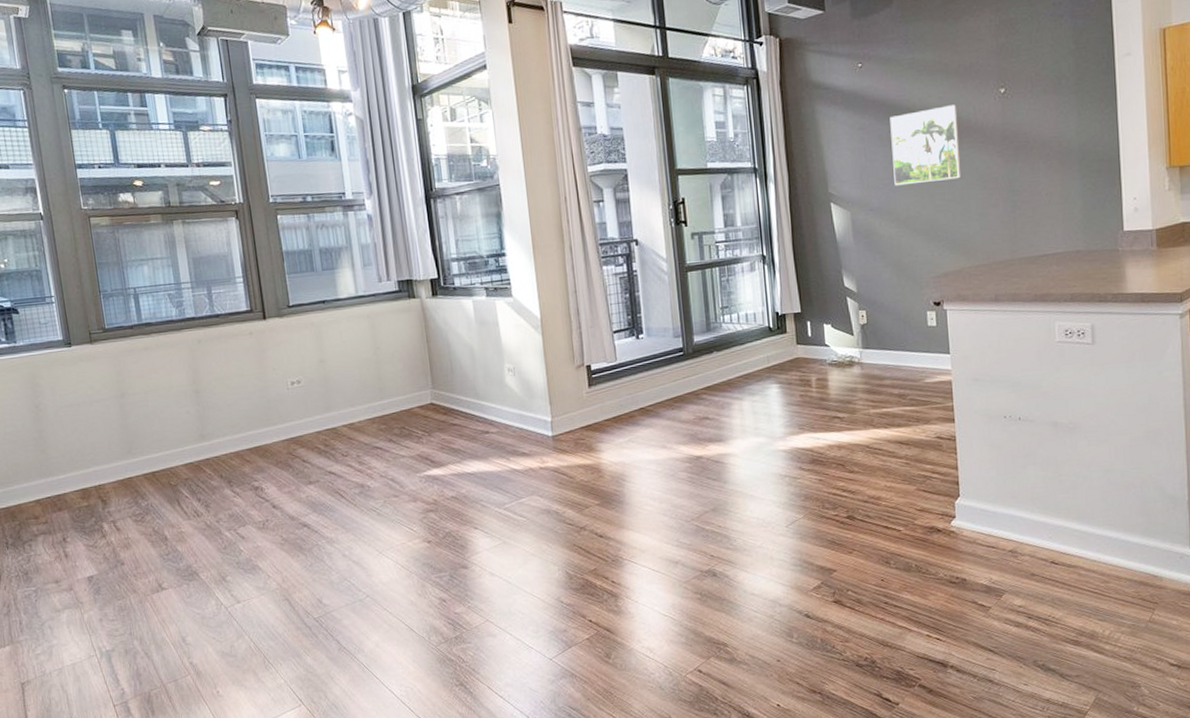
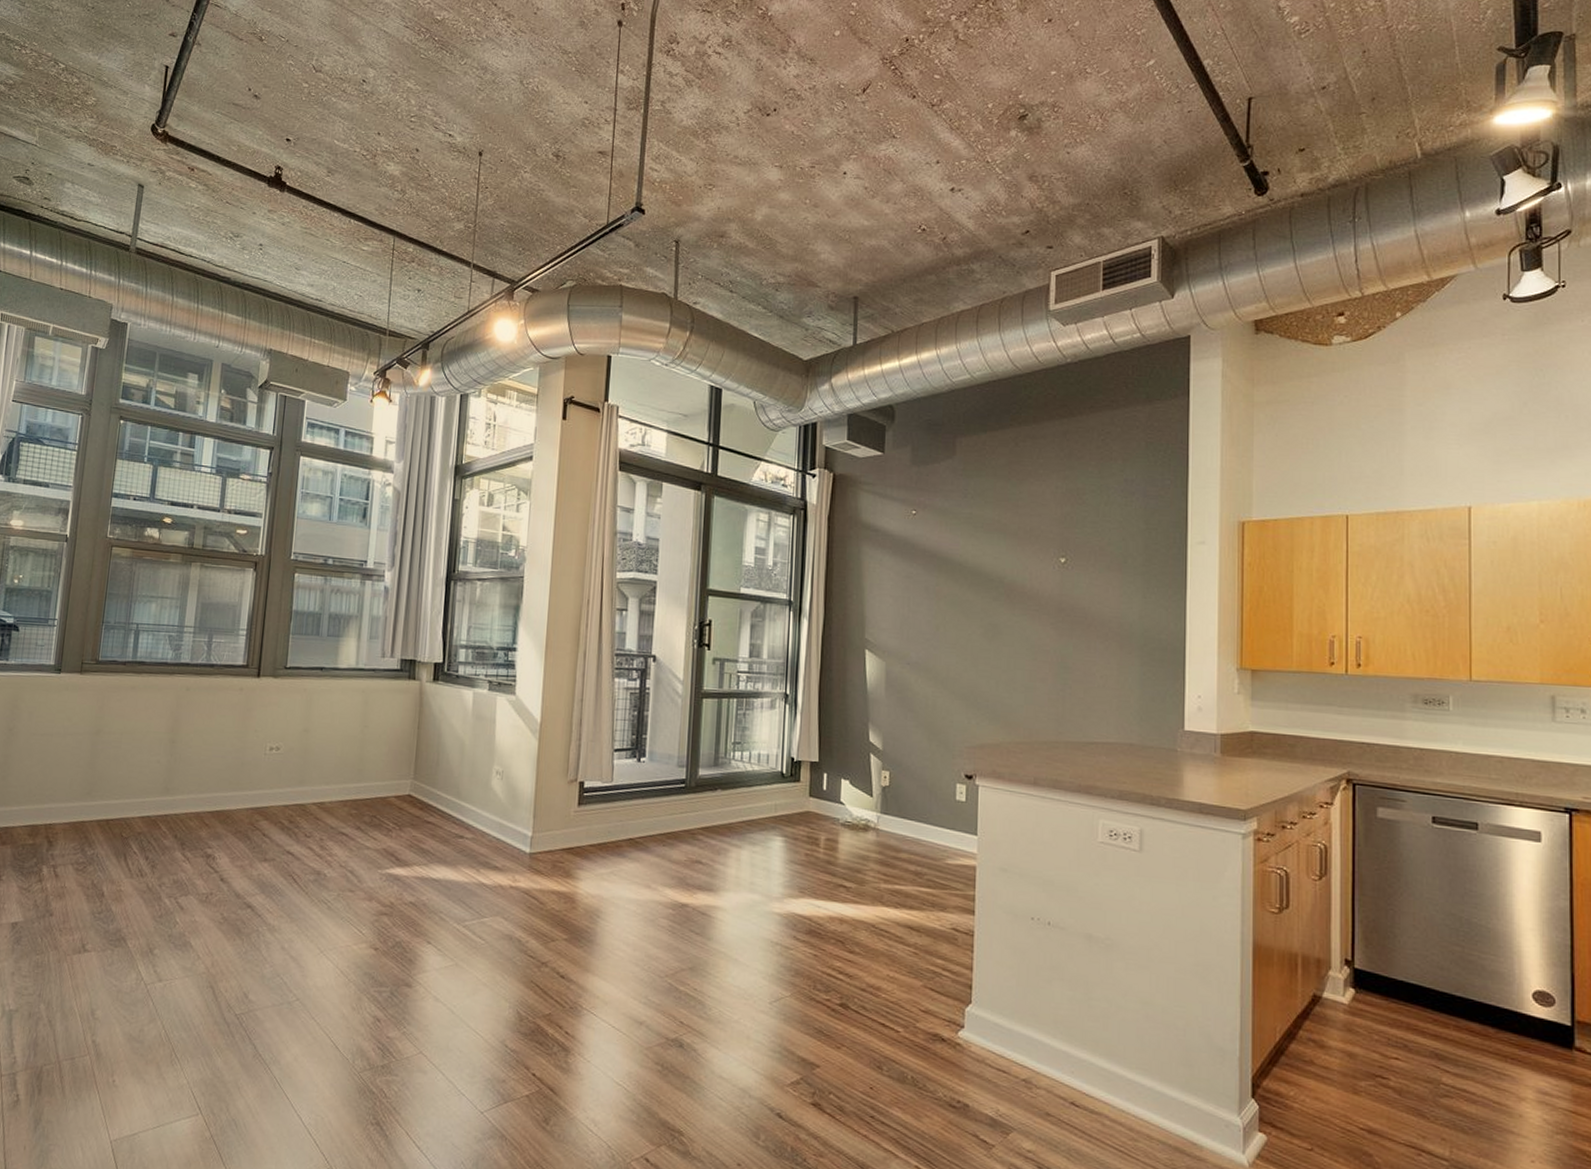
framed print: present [890,105,962,186] -> none [936,566,1012,646]

